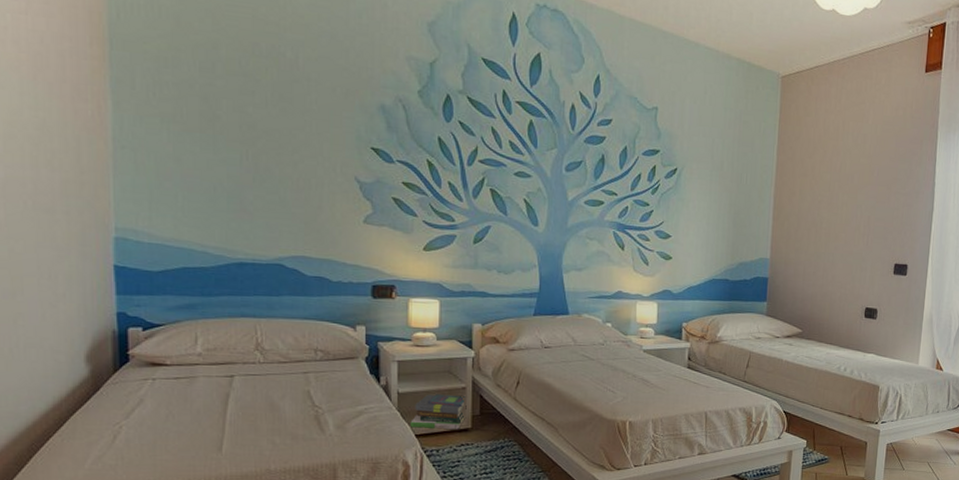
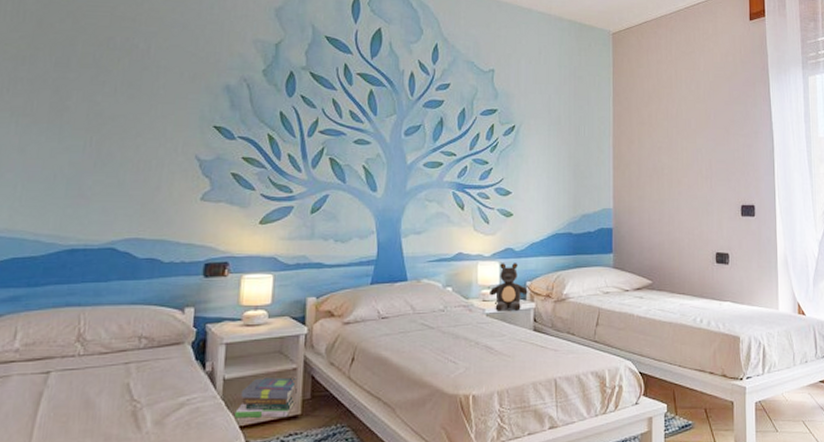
teddy bear: none [646,303,684,350] -> present [488,263,528,312]

